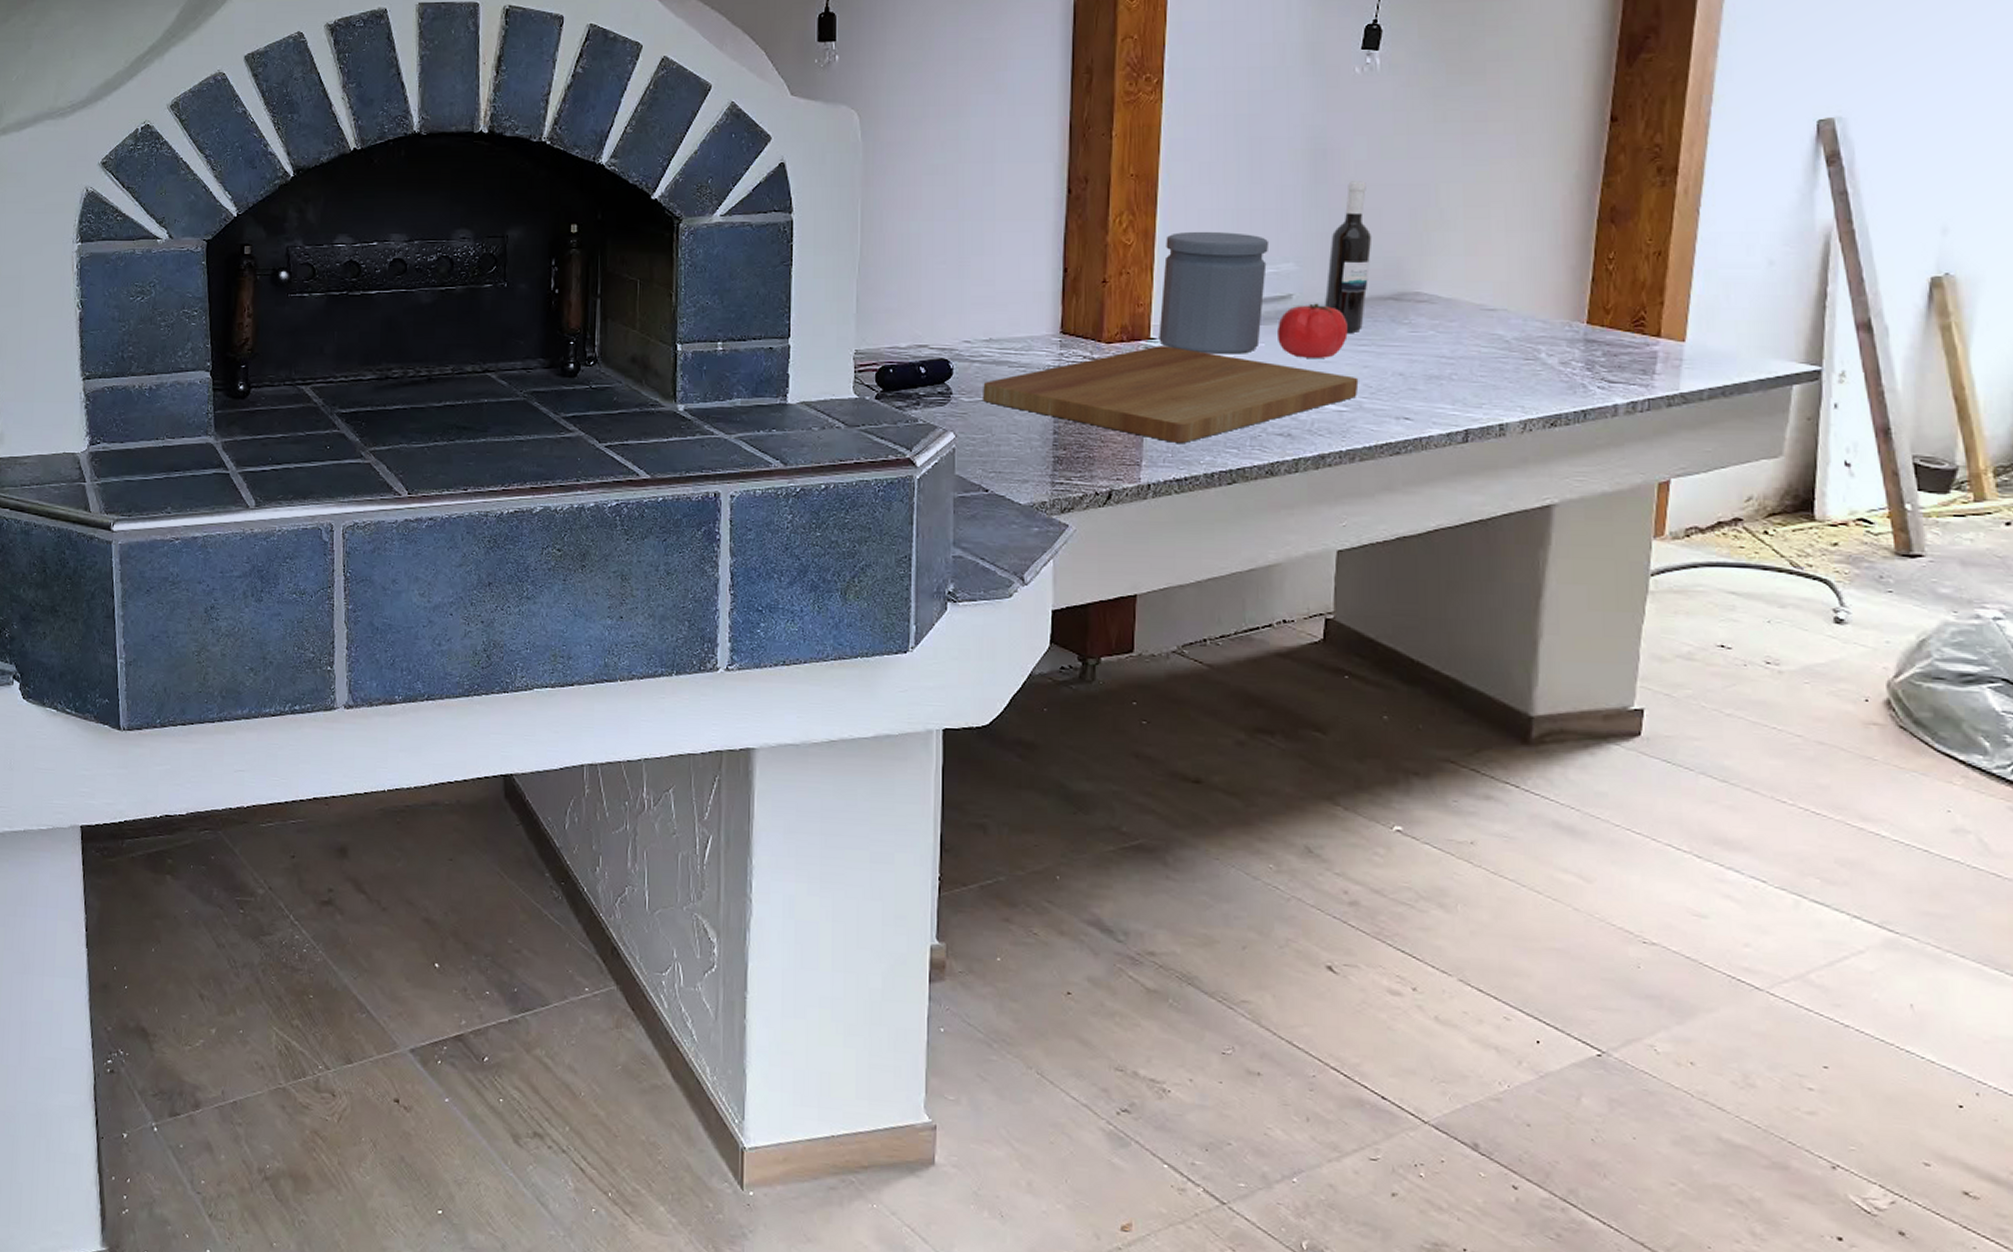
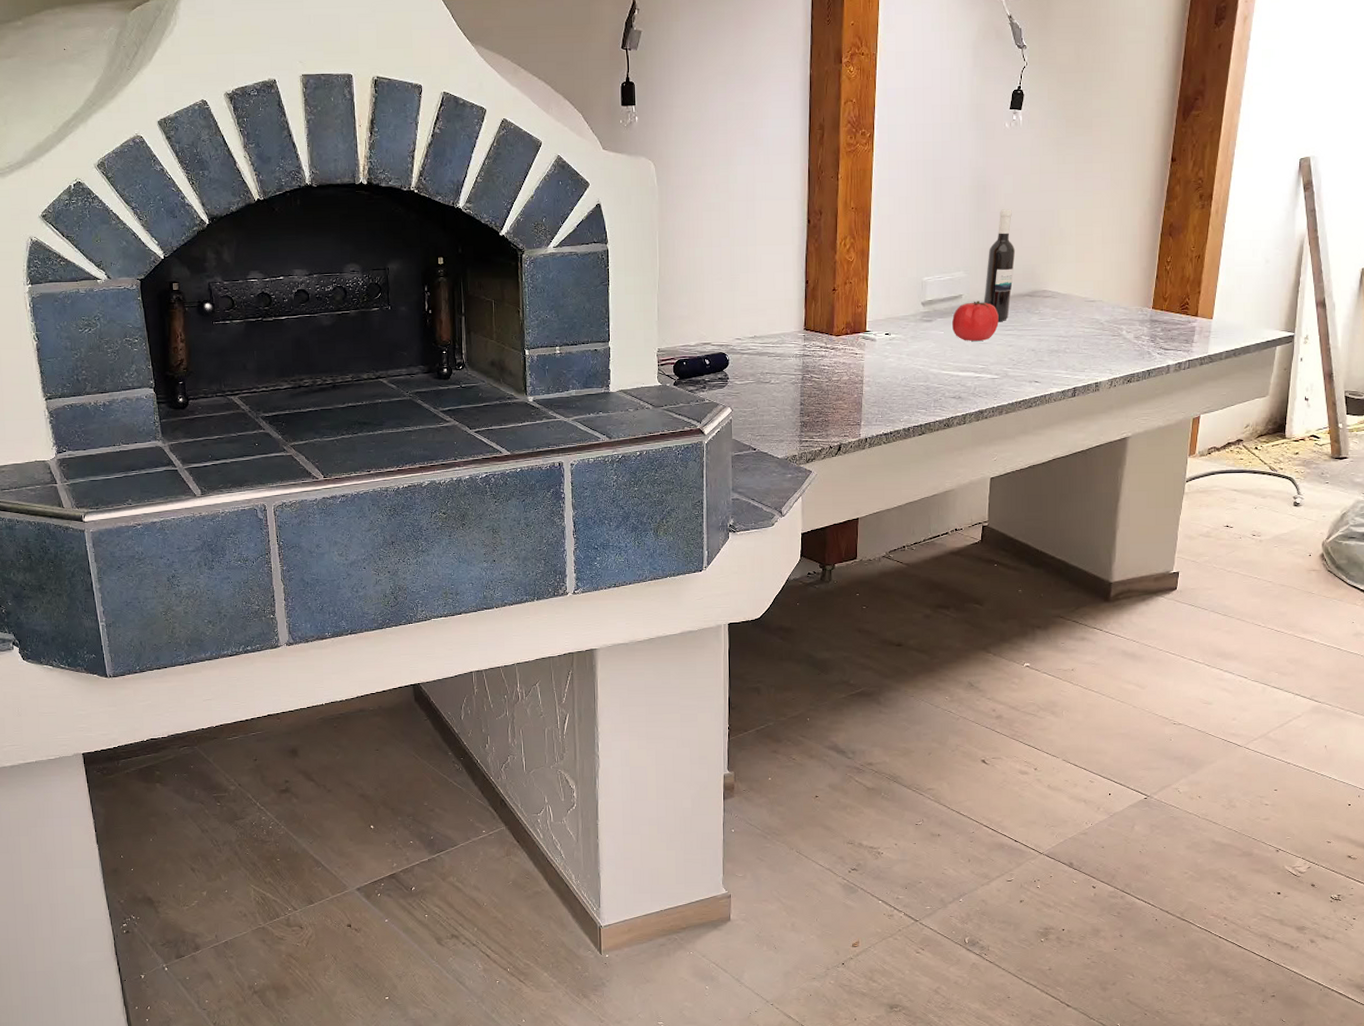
cutting board: present [983,346,1359,443] -> none [750,336,1006,407]
jar: present [1159,231,1270,354] -> none [872,249,947,341]

